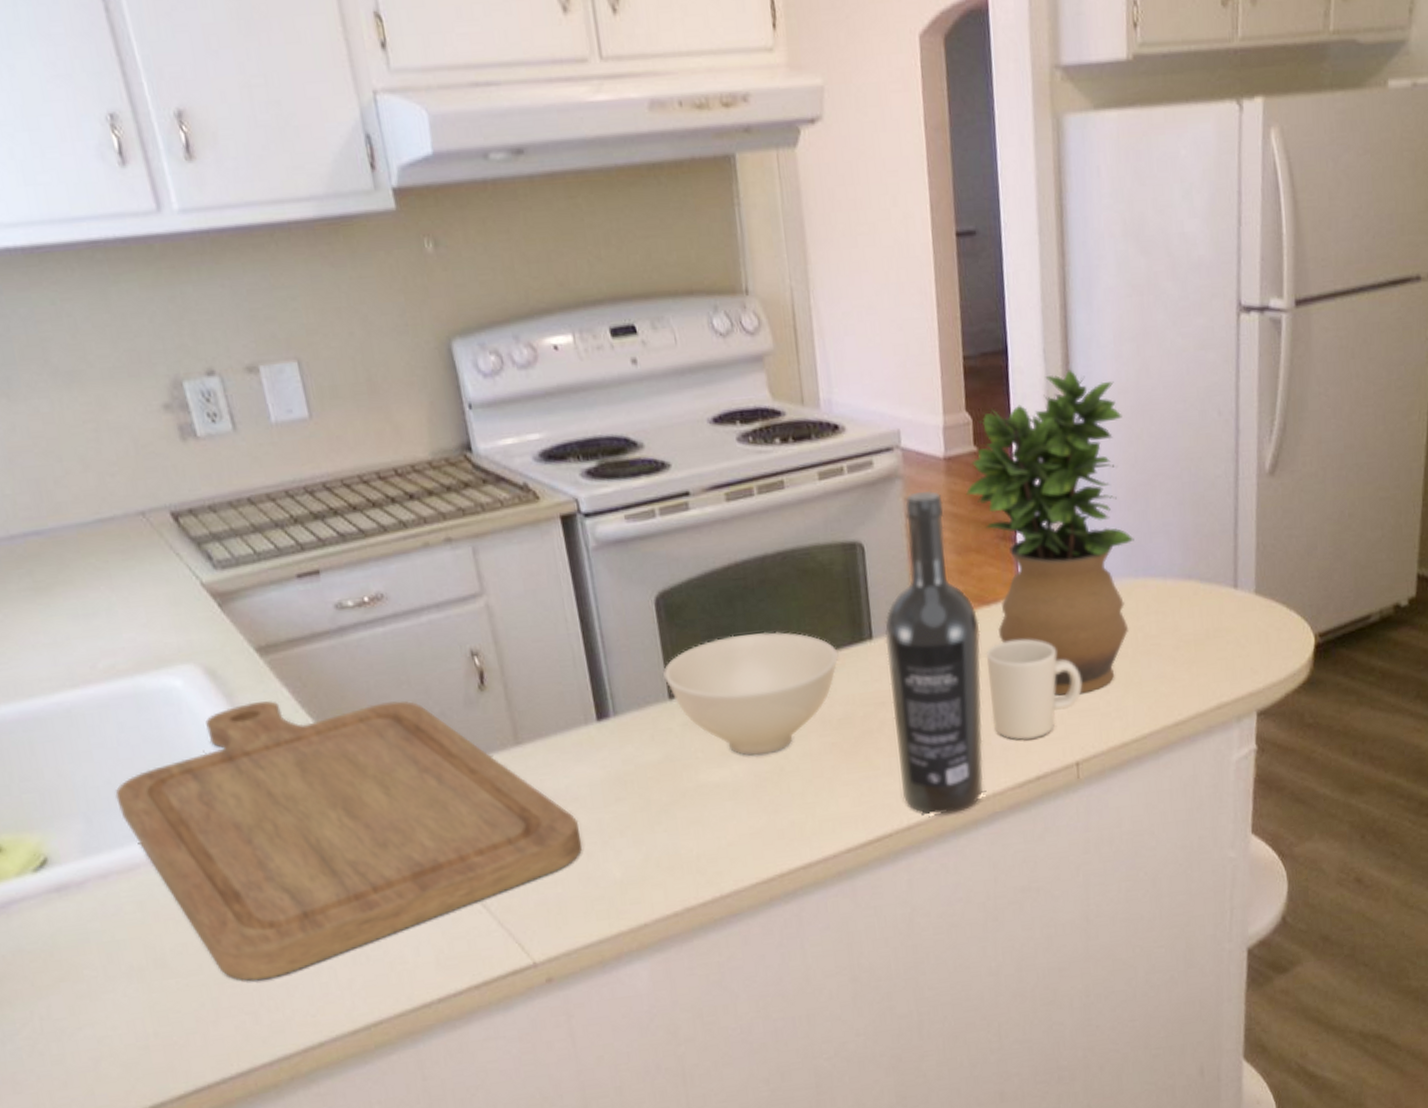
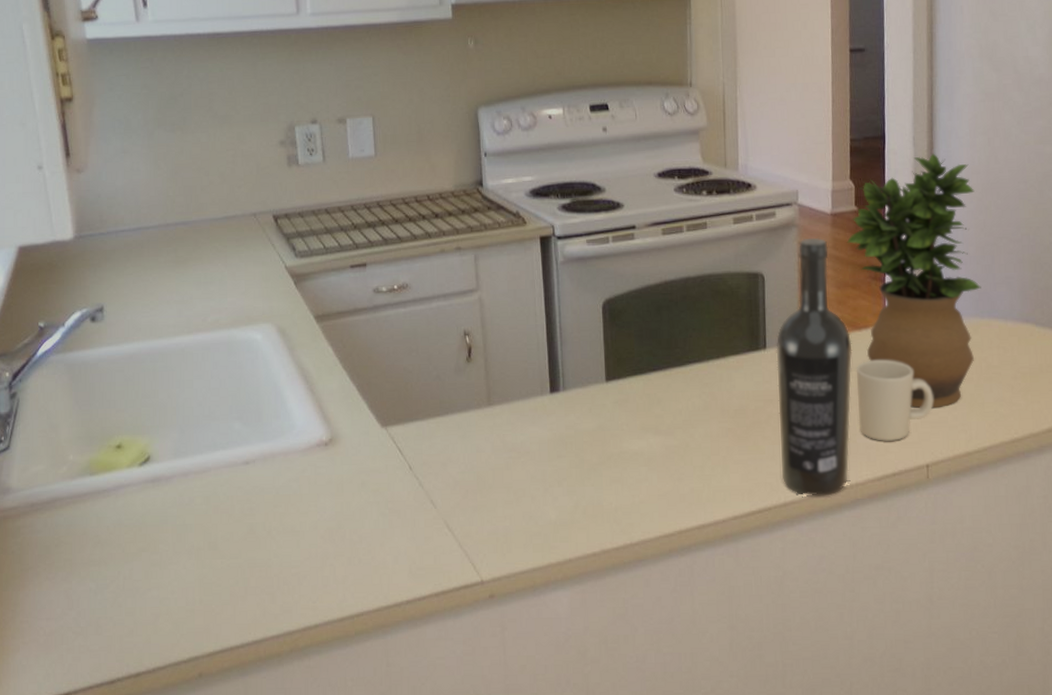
chopping board: present [115,701,582,981] -> none [203,355,529,569]
bowl: present [663,631,839,756] -> none [603,336,739,432]

